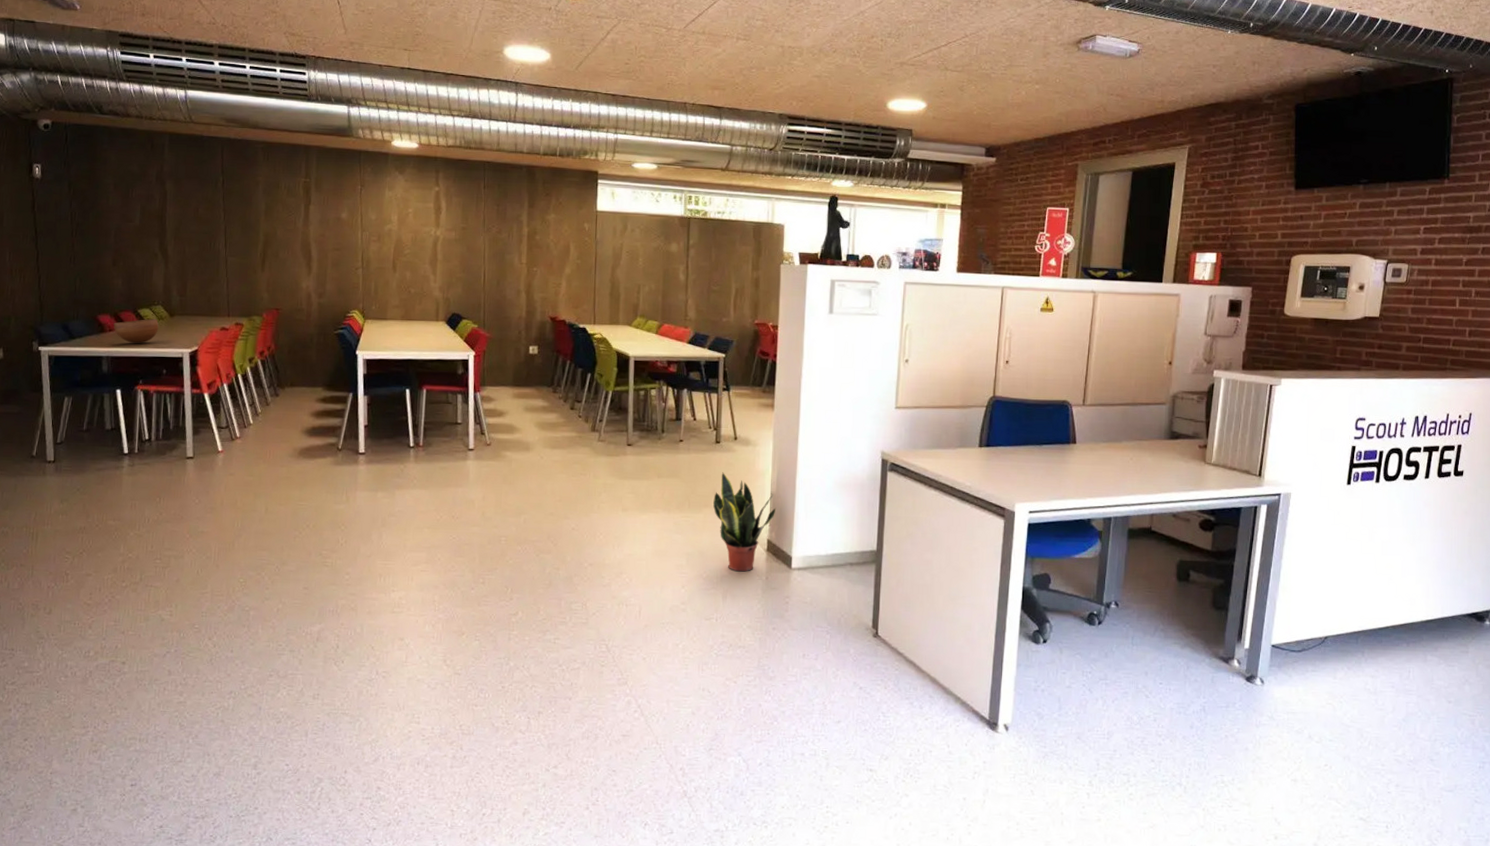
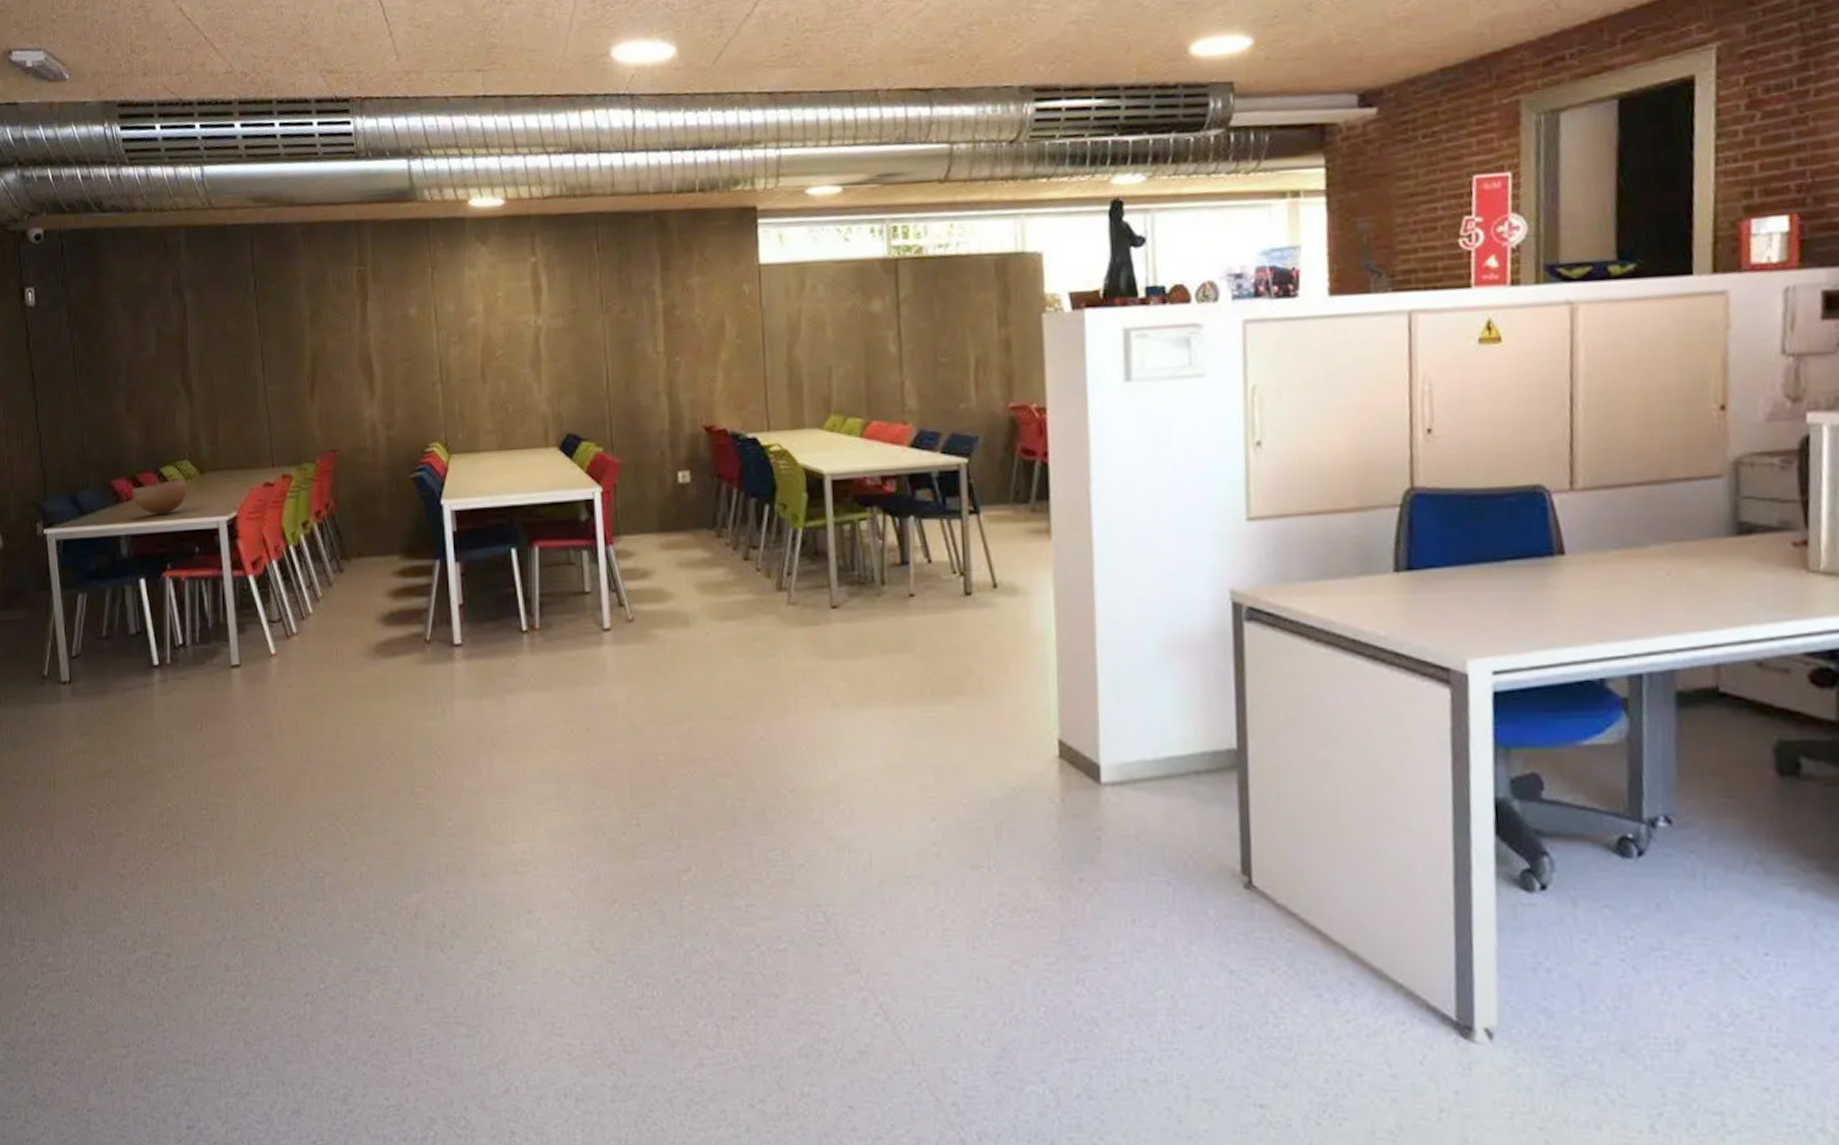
potted plant: present [713,472,776,572] -> none [968,639,1069,792]

